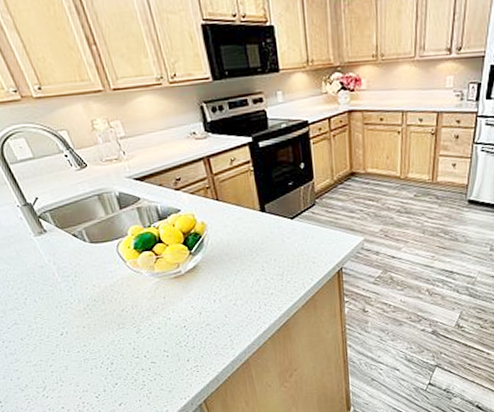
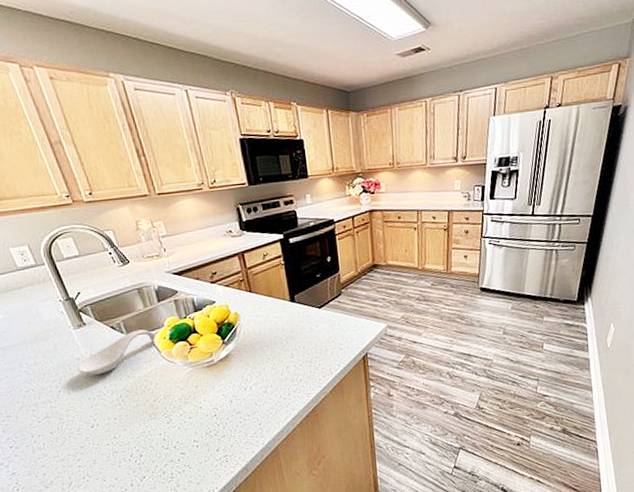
spoon rest: none [41,238,122,284] -> present [77,329,158,375]

